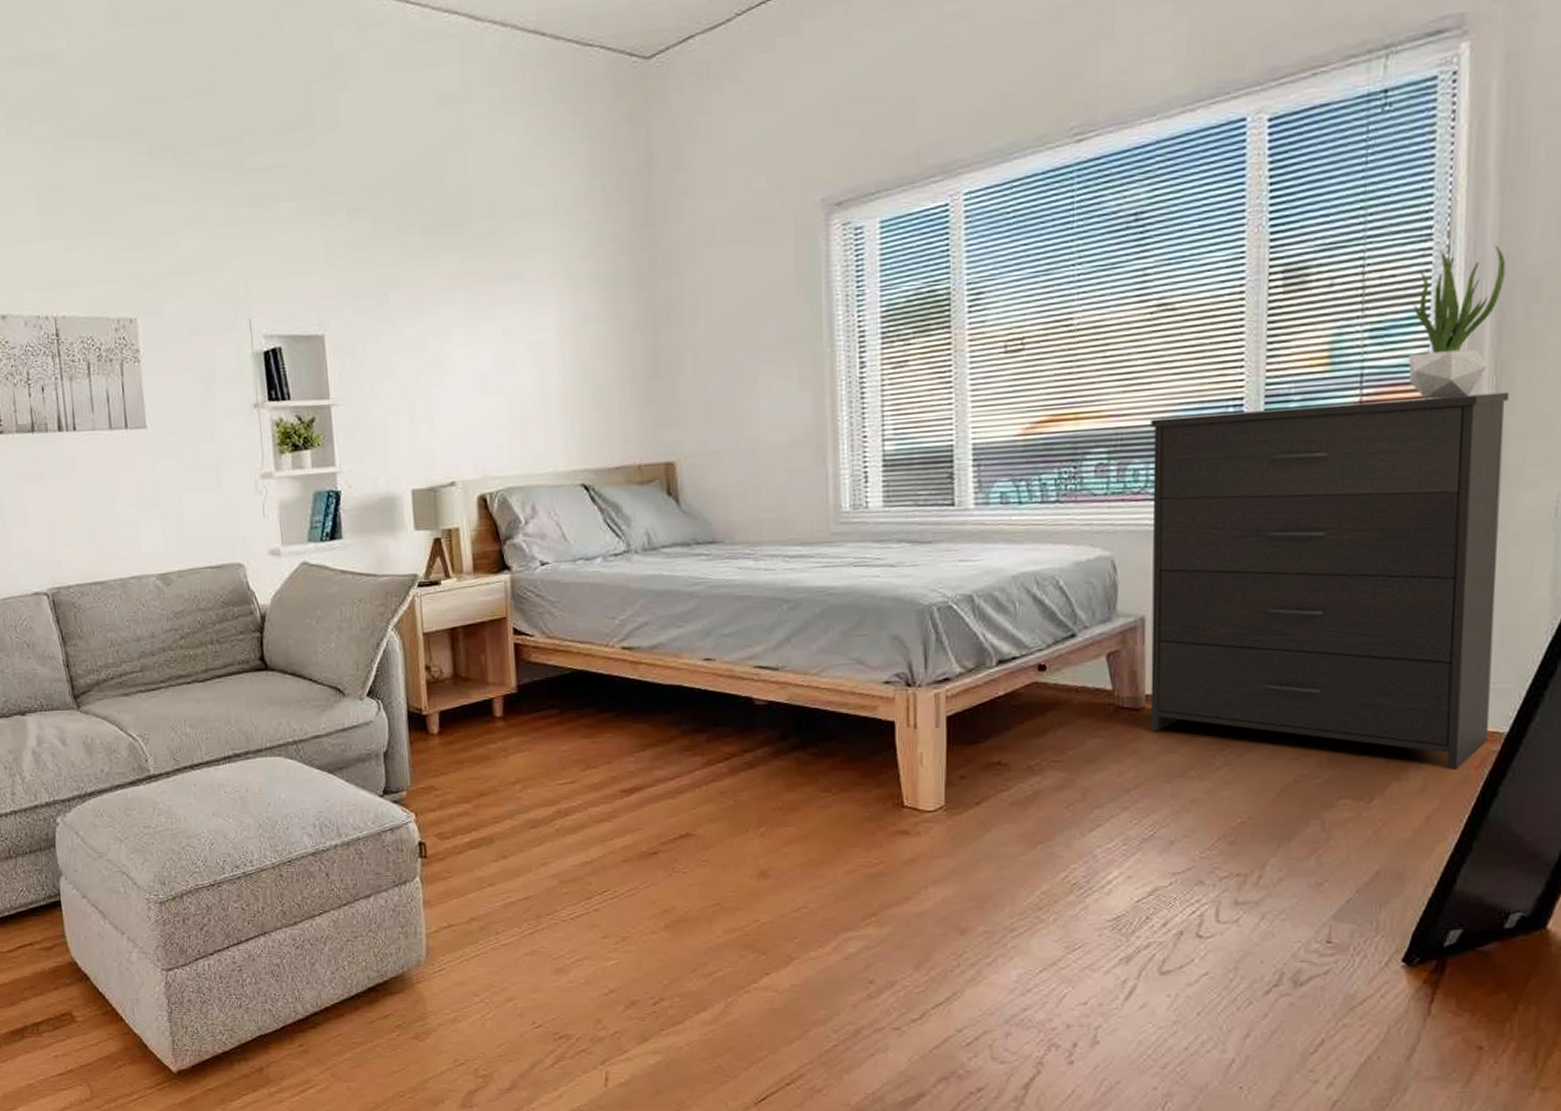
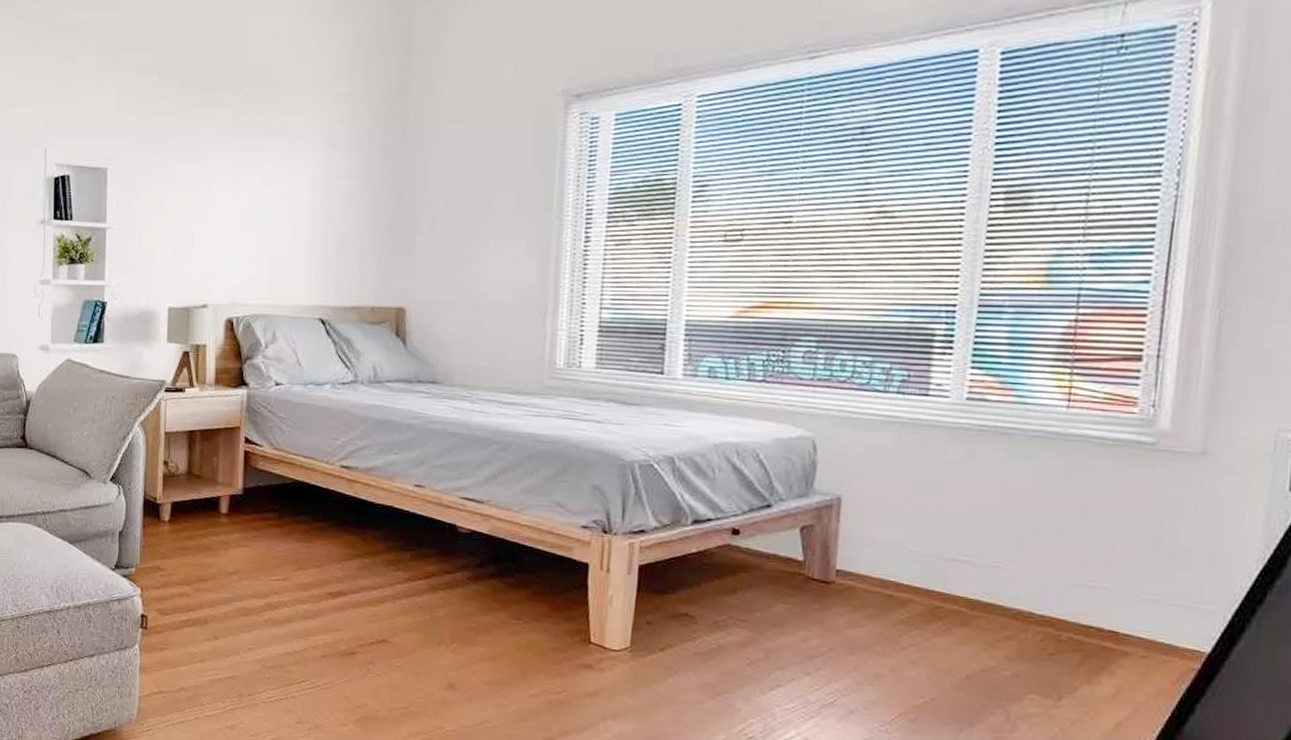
dresser: present [1150,392,1510,770] -> none [838,315,1233,682]
potted plant: present [1408,245,1506,400] -> none [1127,186,1238,326]

